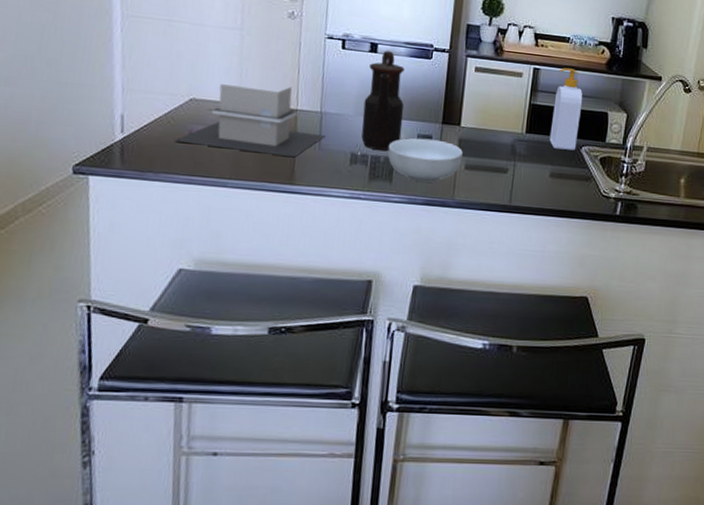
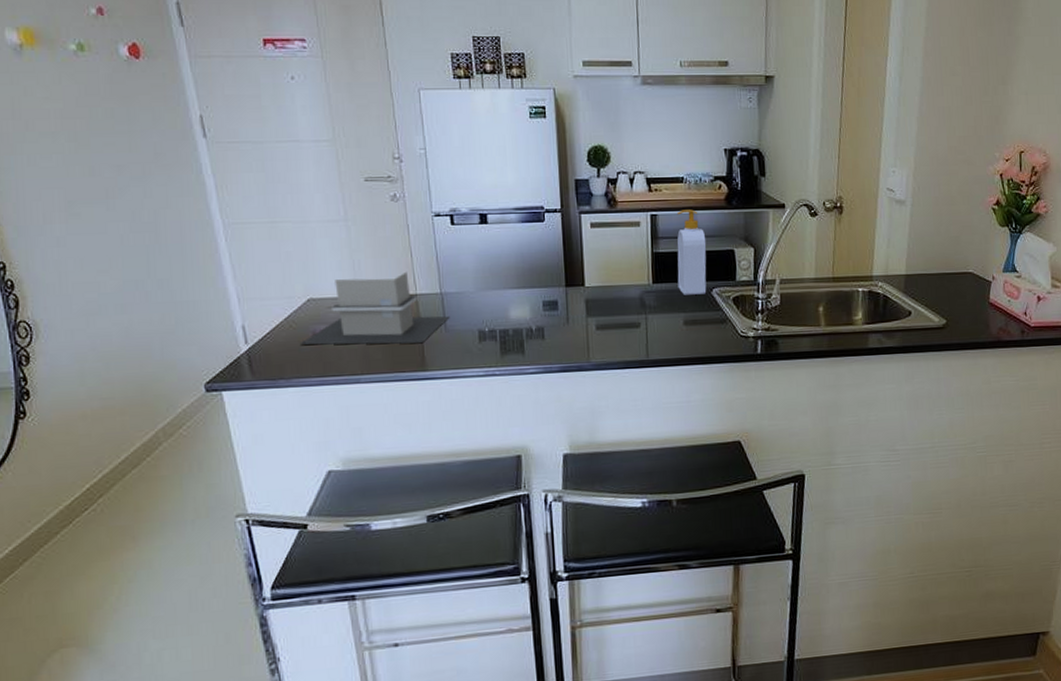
teapot: present [361,51,405,151] -> none [482,220,527,323]
cereal bowl: present [387,138,463,183] -> none [515,304,592,349]

